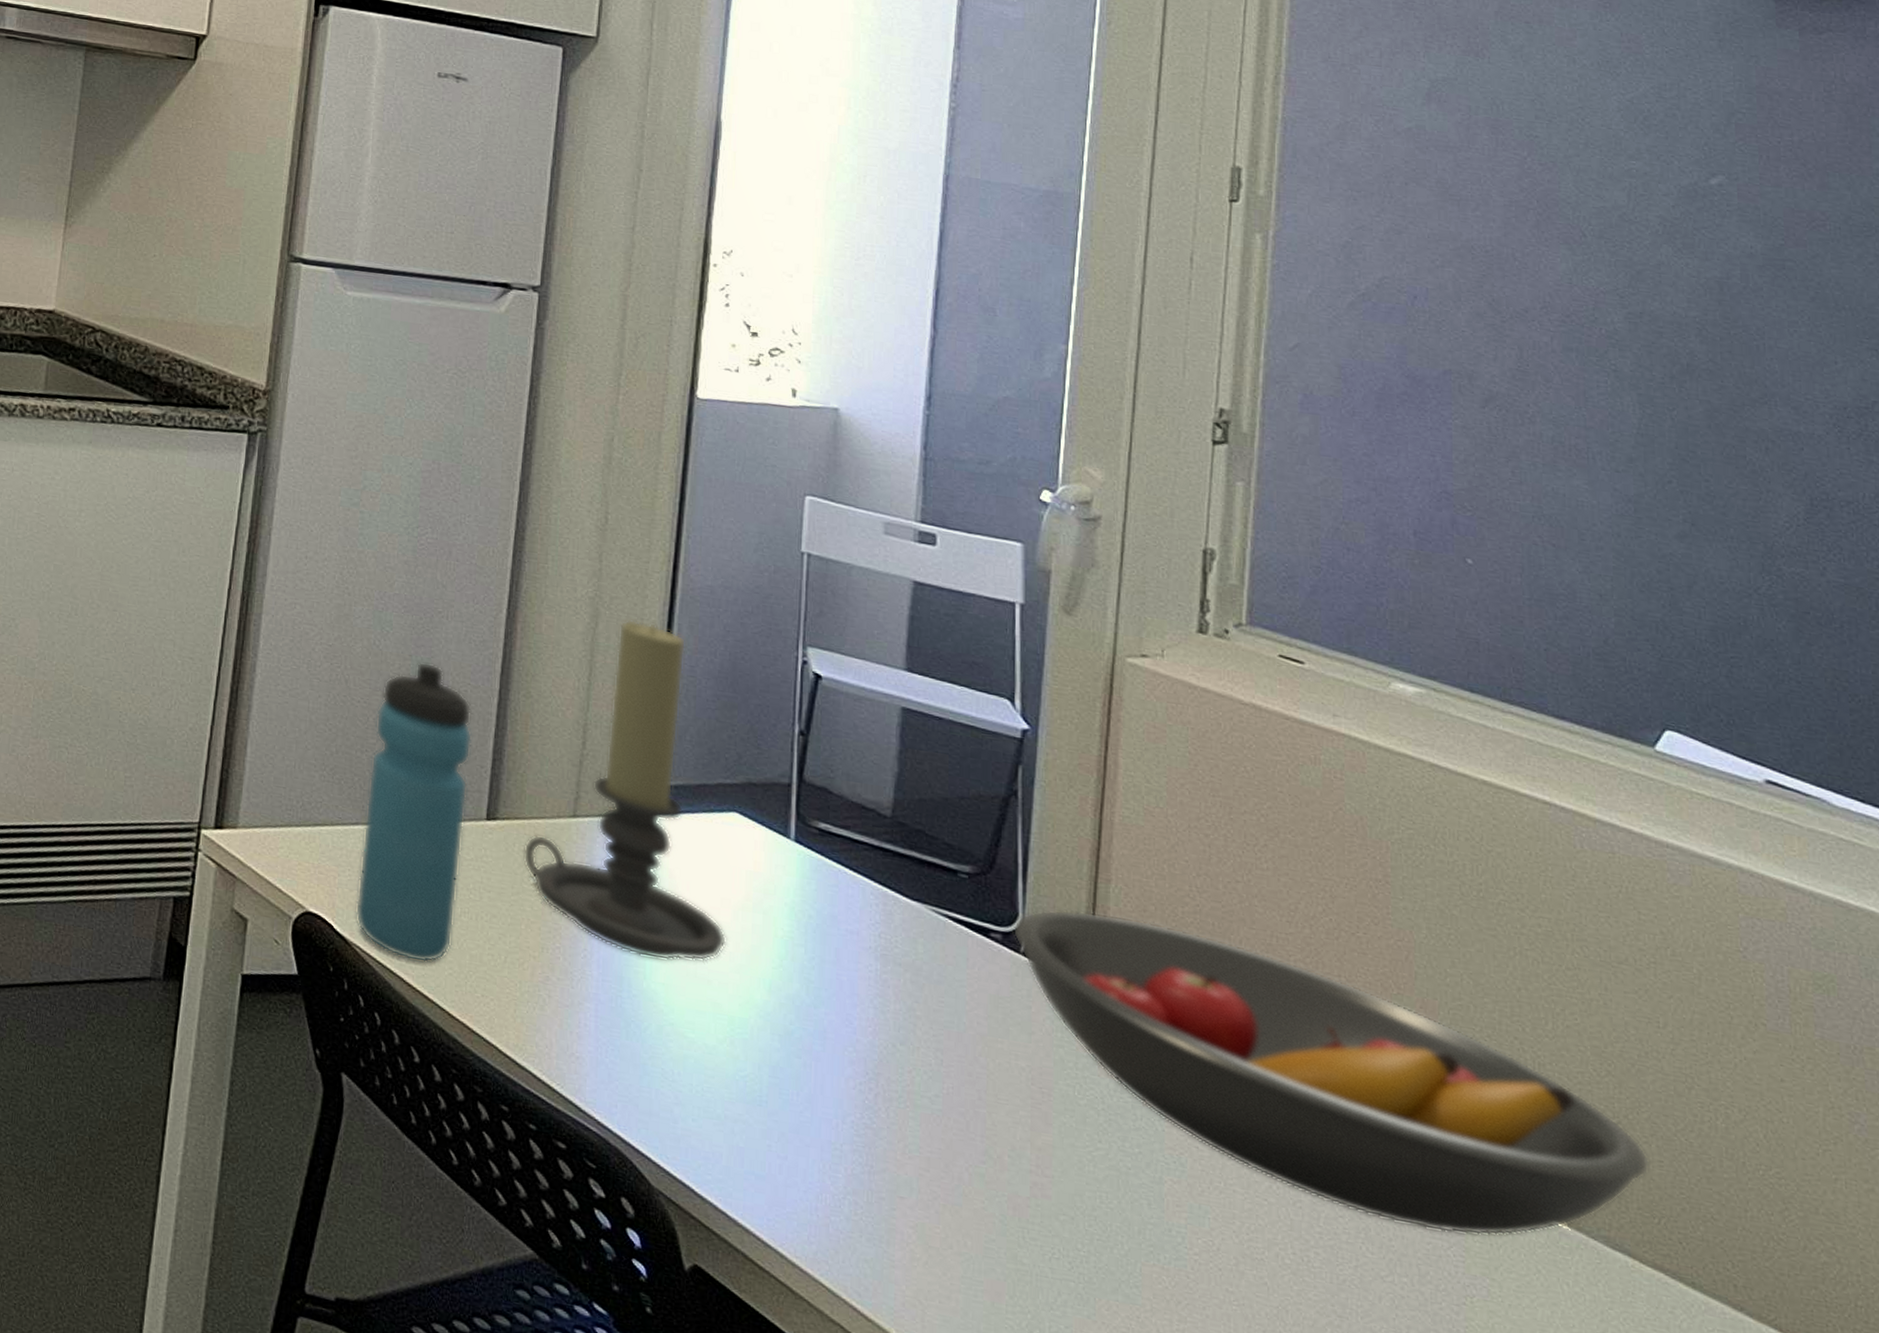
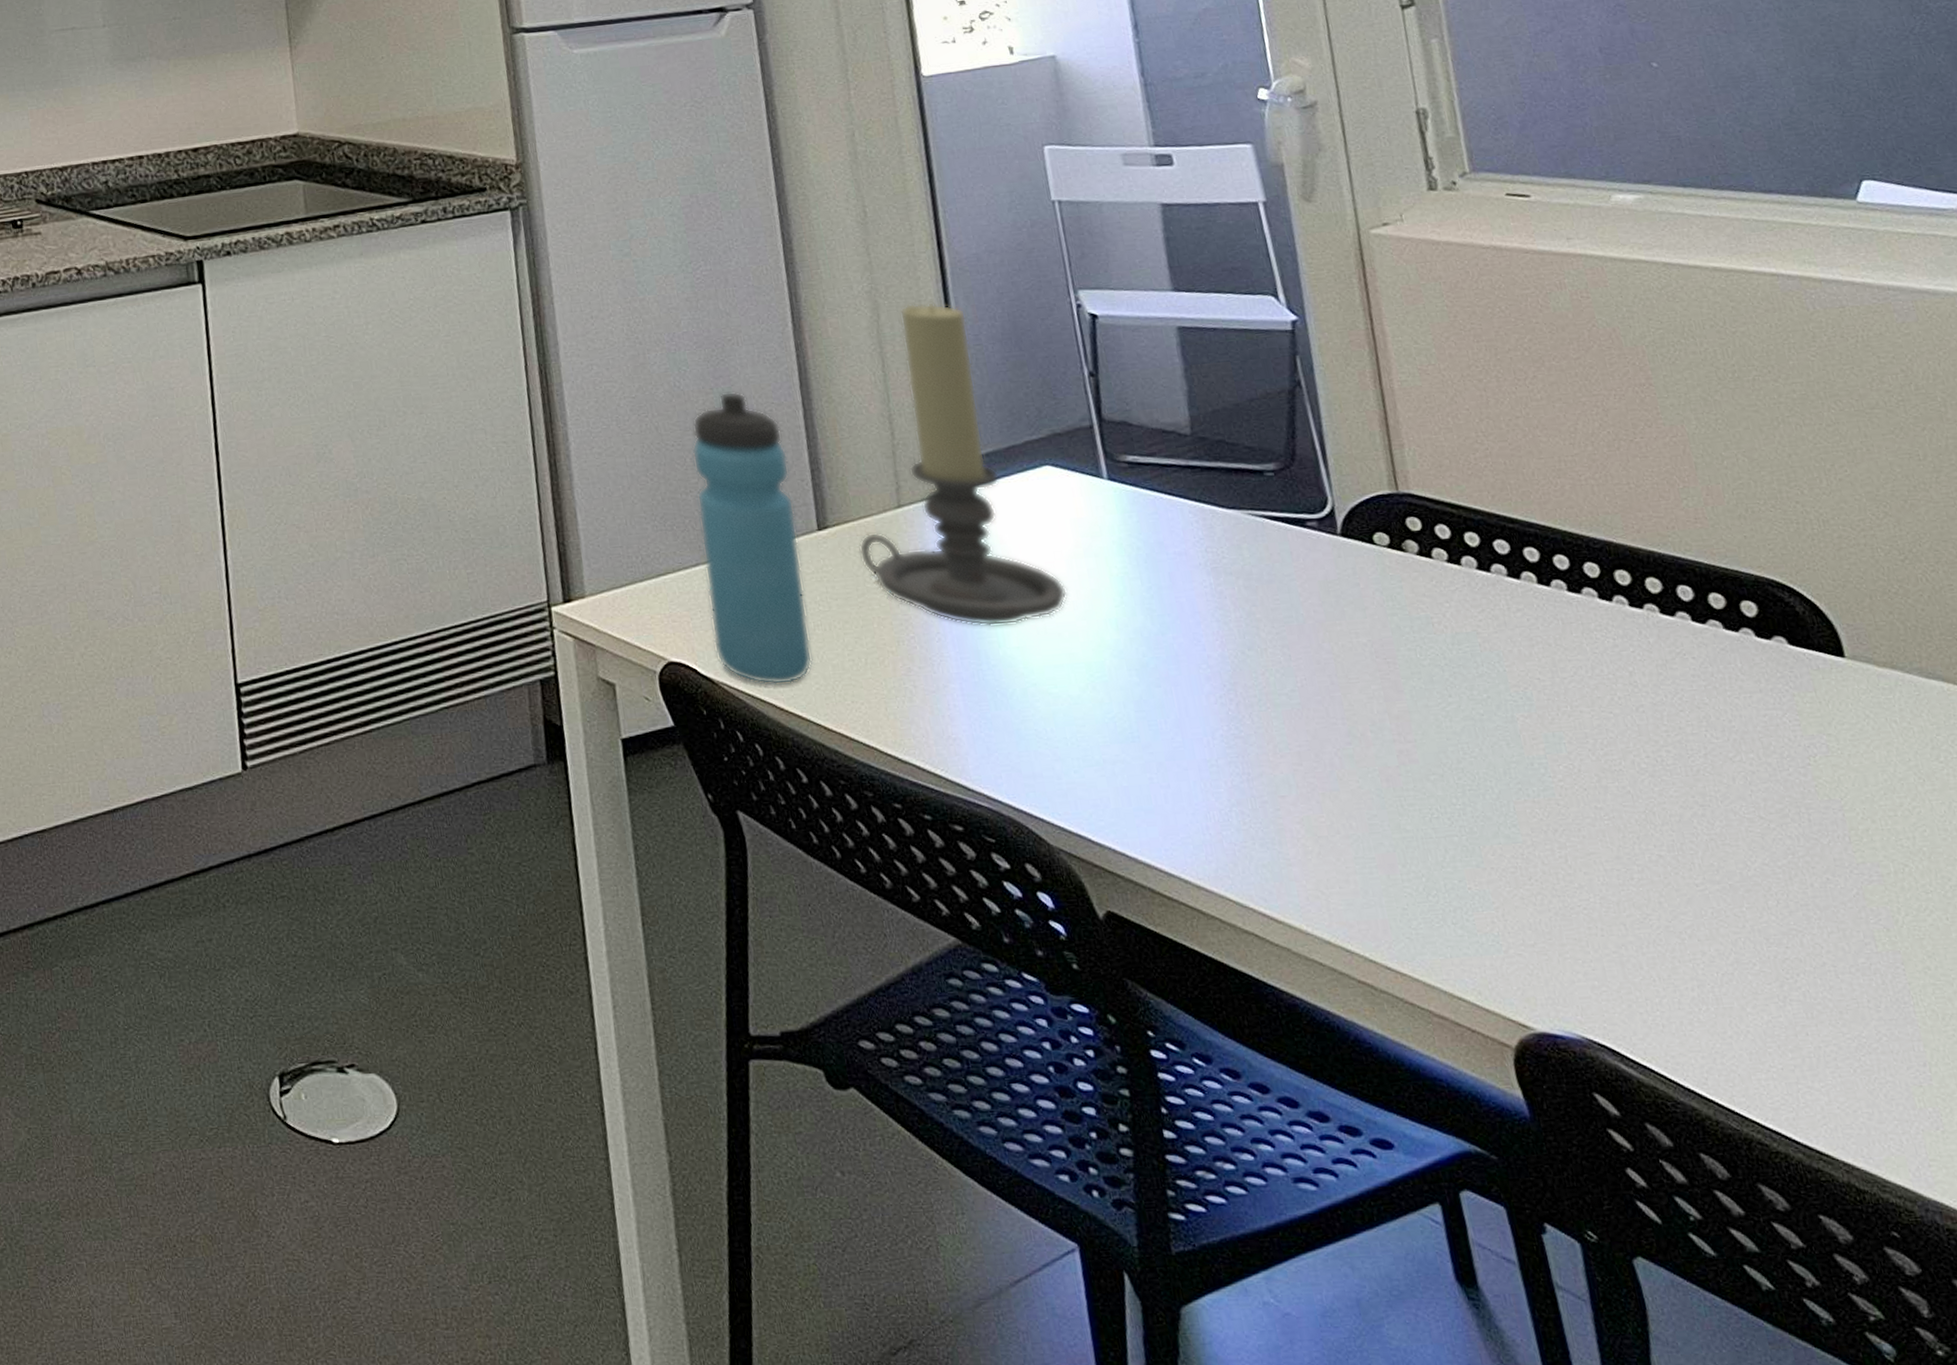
fruit bowl: present [1012,909,1649,1236] -> none [1325,475,1942,704]

